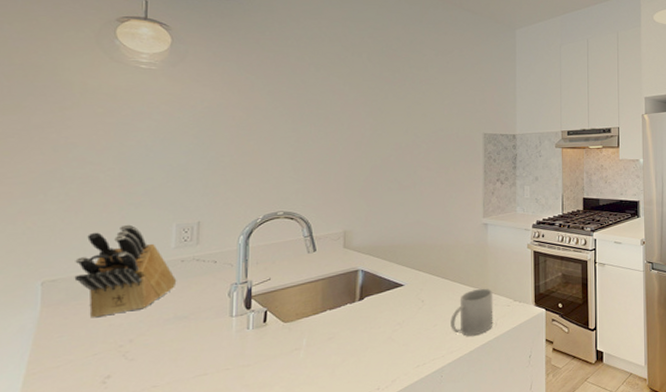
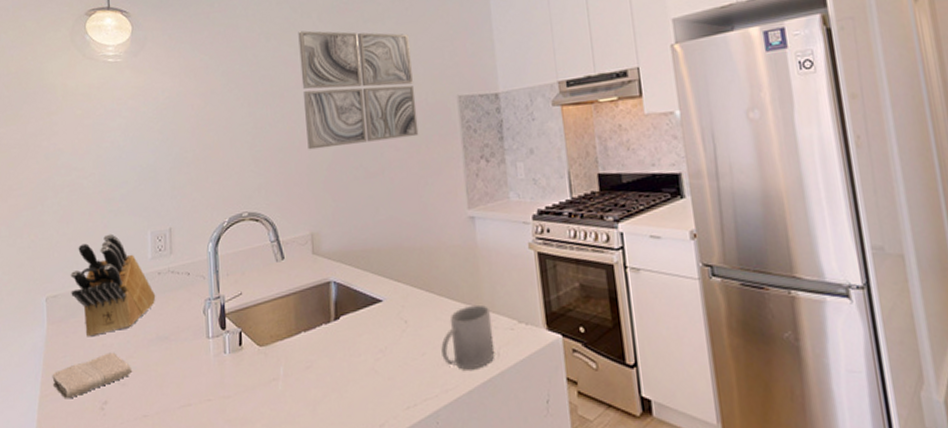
washcloth: none [43,331,144,376] -> present [52,352,133,399]
wall art: none [347,67,448,164] -> present [298,30,419,150]

